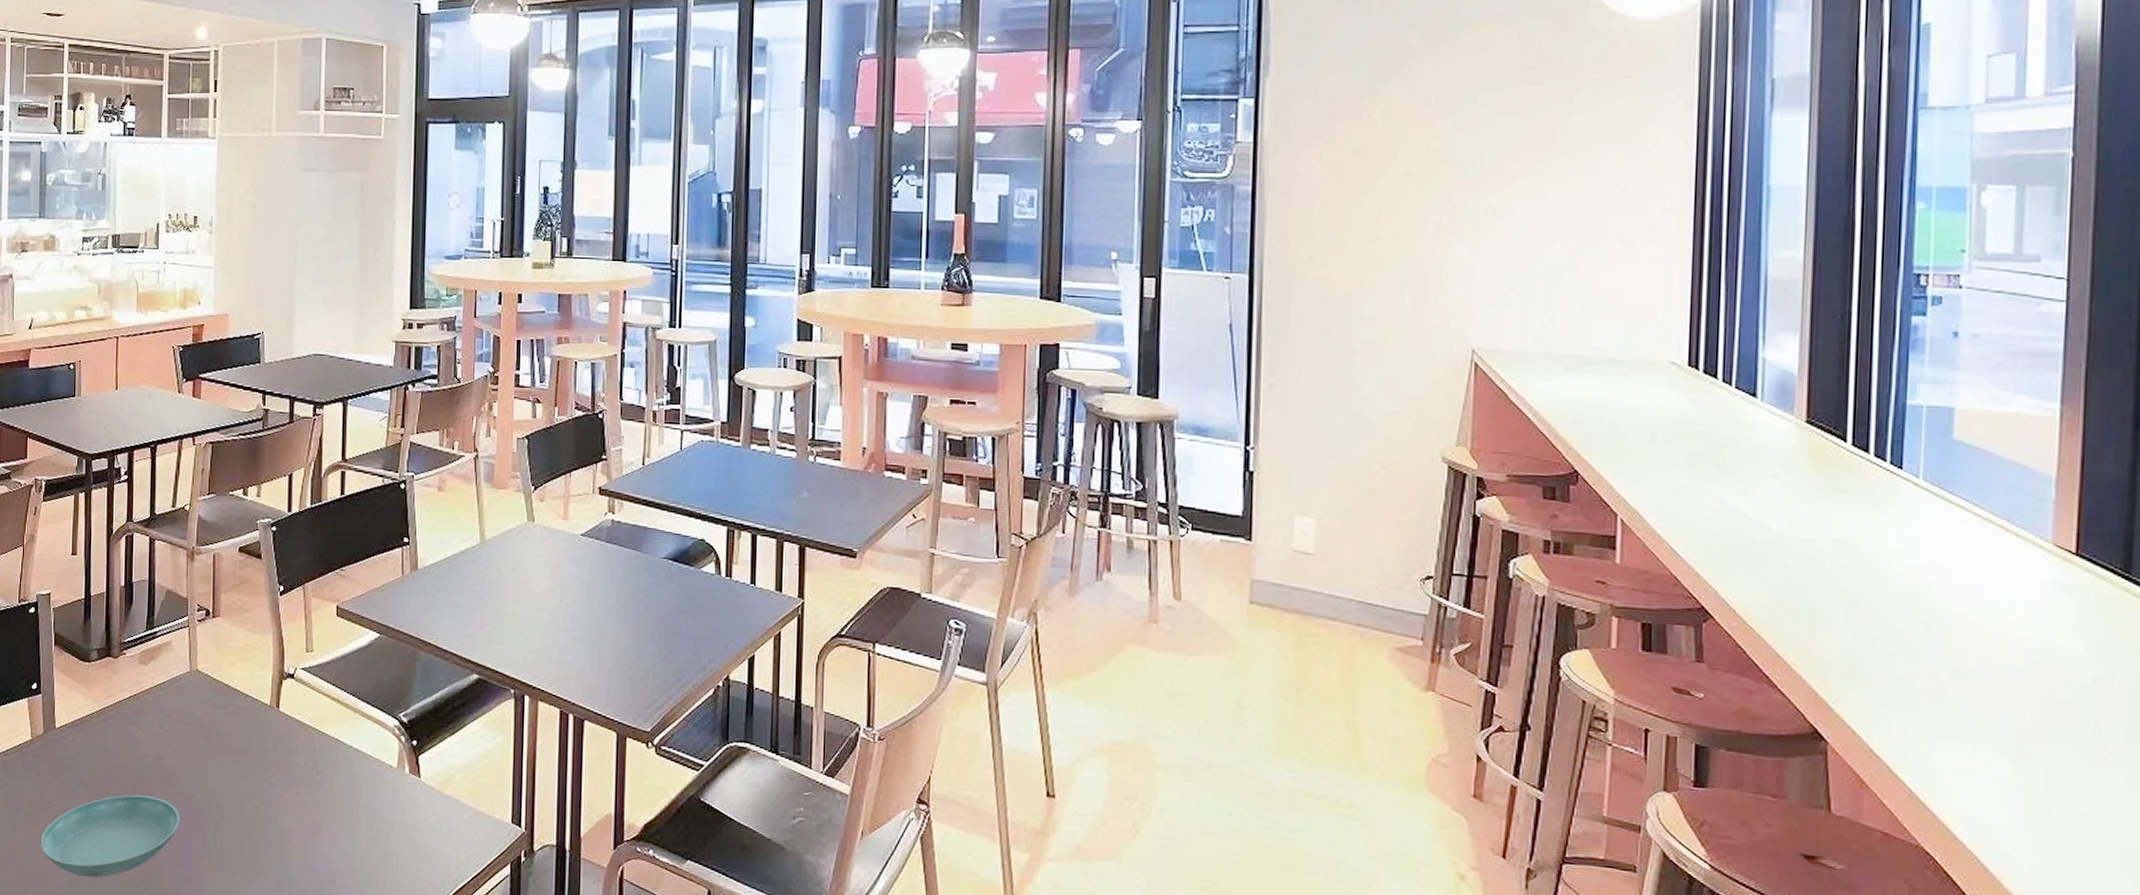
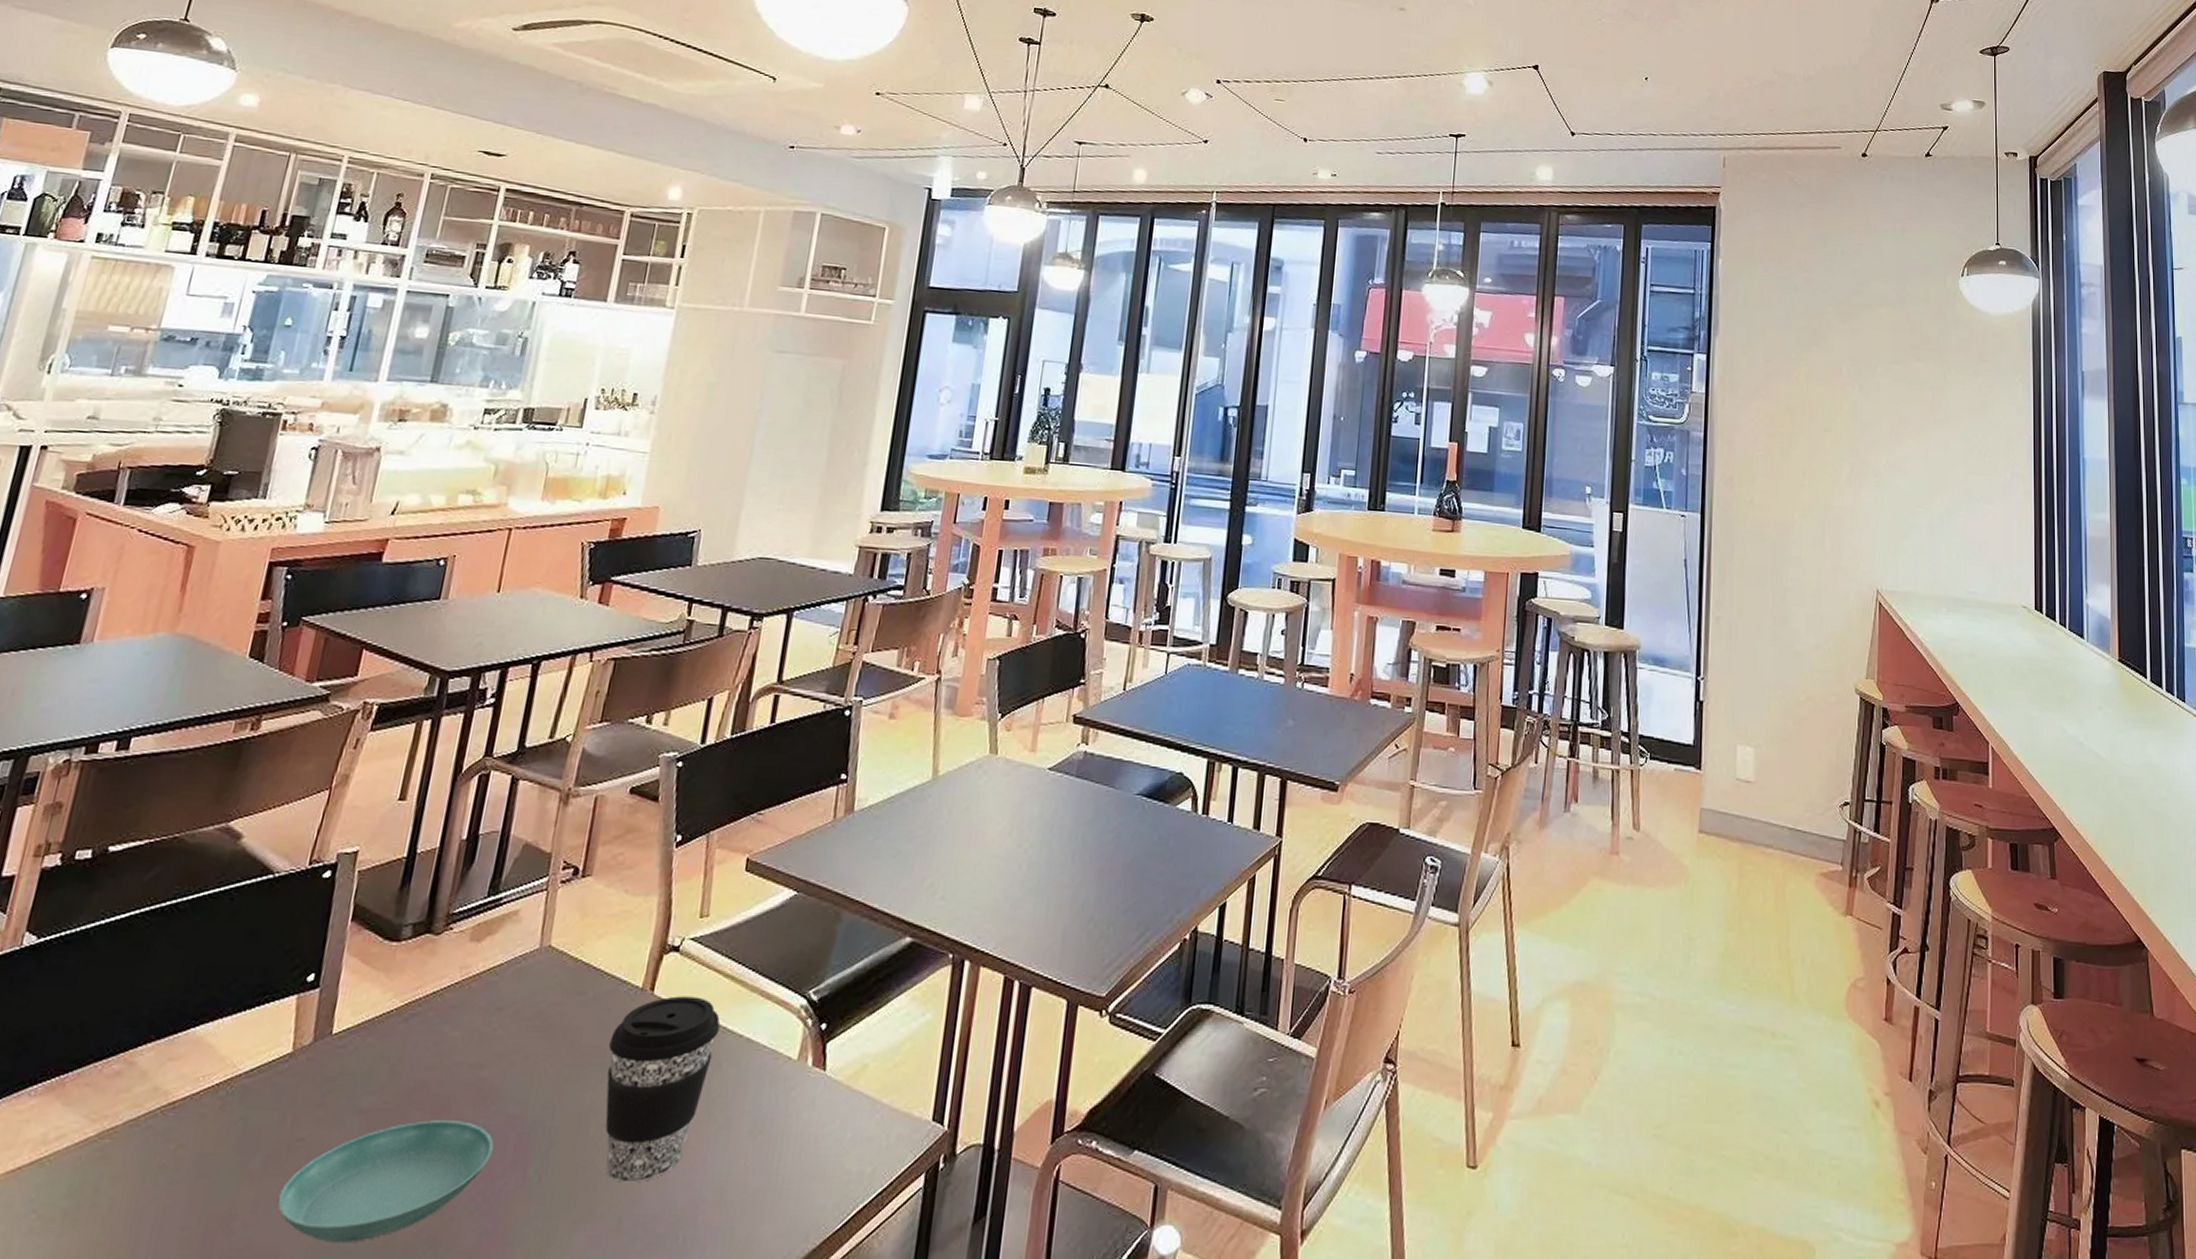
coffee cup: none [252,712,333,852] -> present [605,996,721,1183]

